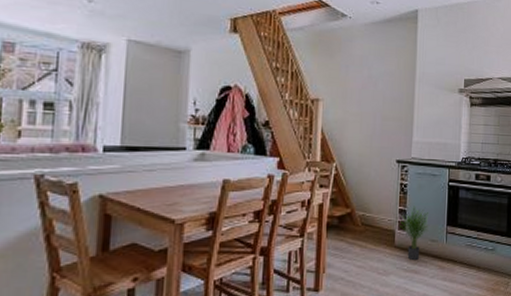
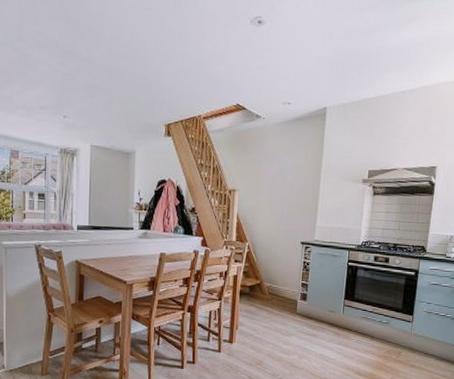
potted plant: present [399,206,429,261] -> none [301,281,328,327]

